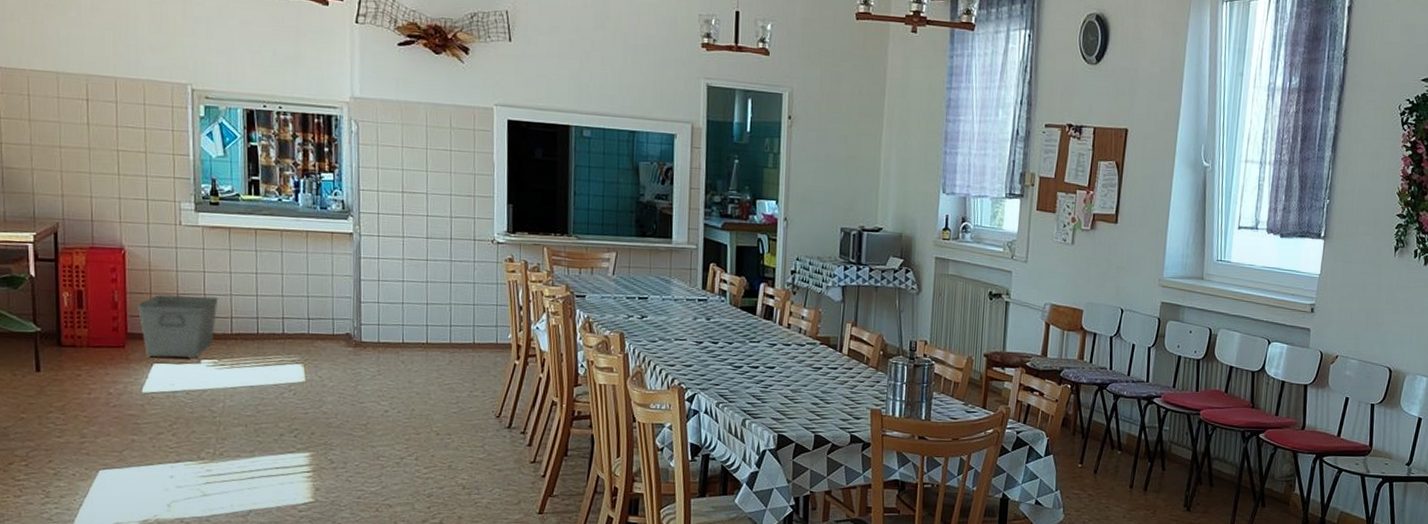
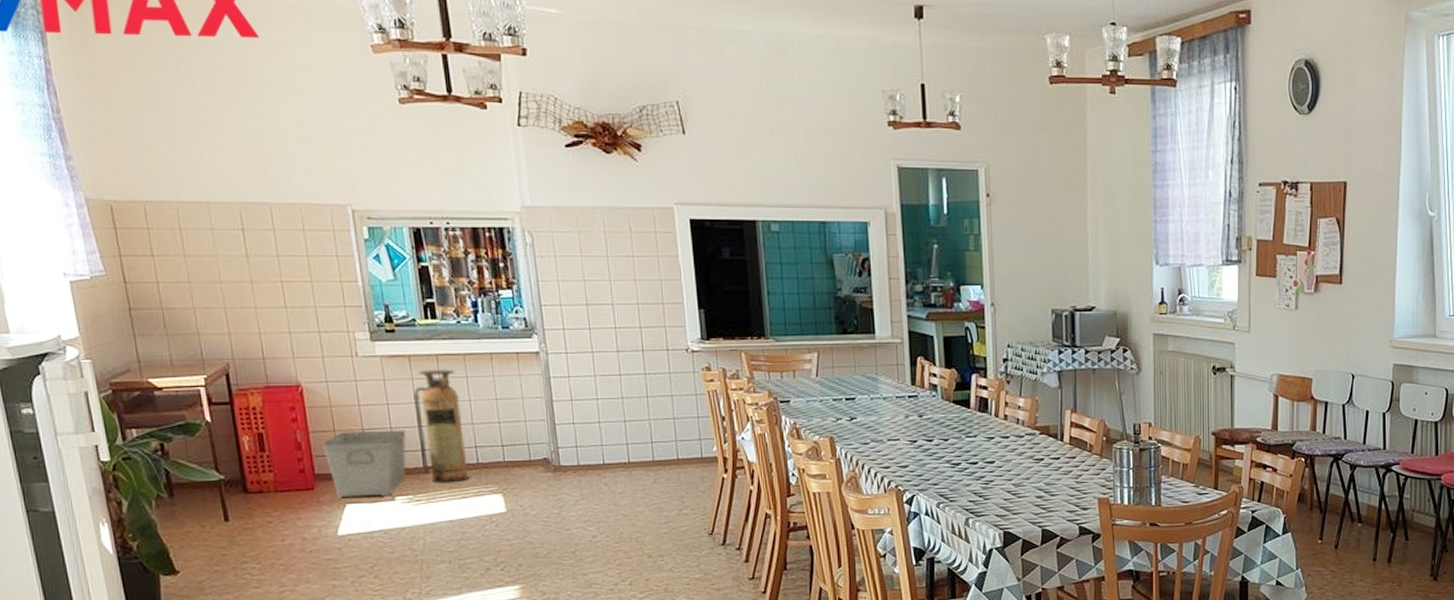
fire extinguisher: none [229,242,273,351] -> present [413,369,469,483]

